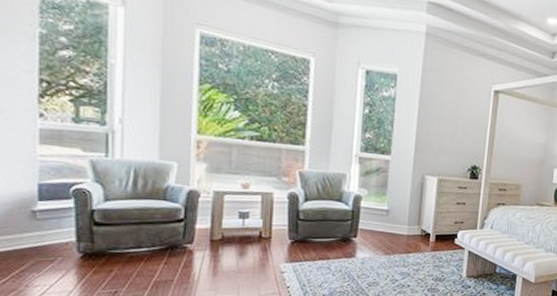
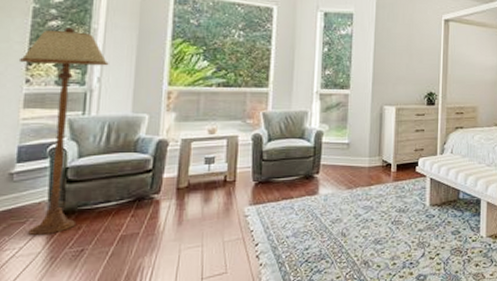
floor lamp: none [29,59,130,275] -> present [18,27,109,236]

